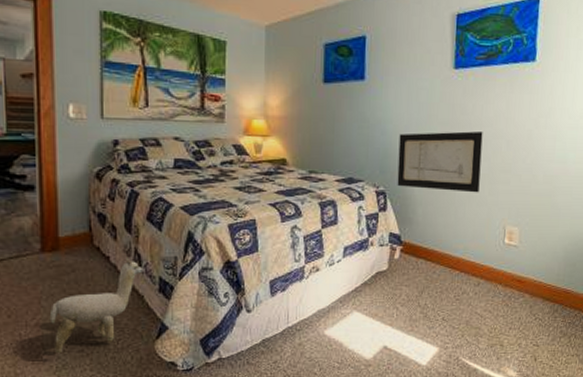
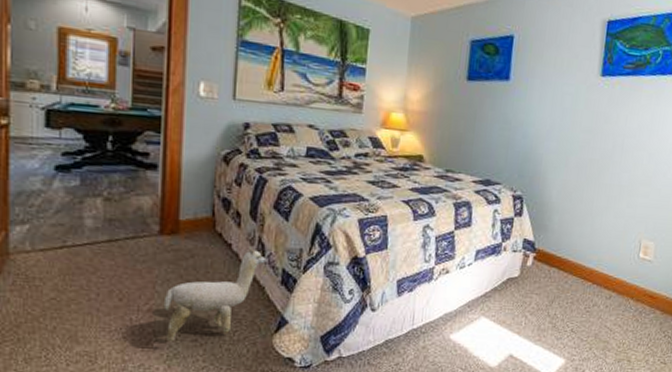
wall art: present [397,131,483,193] -> none [535,138,626,204]

